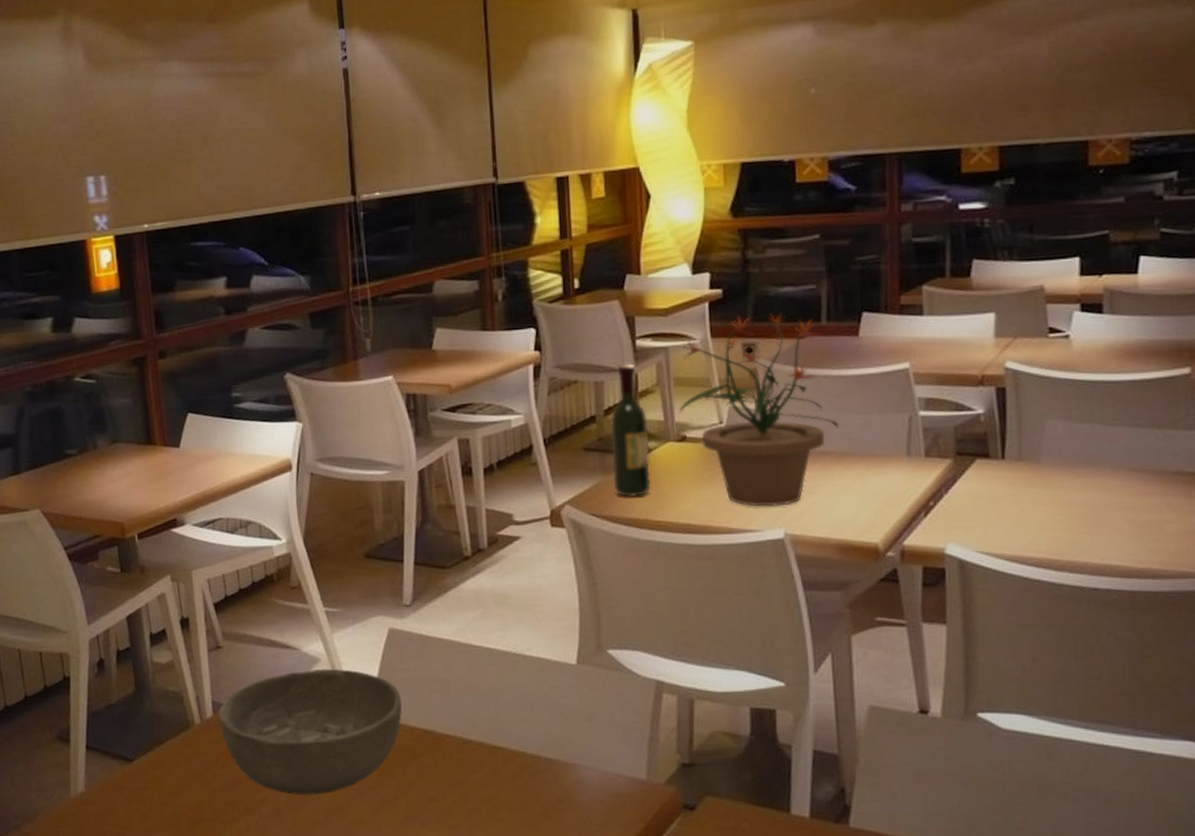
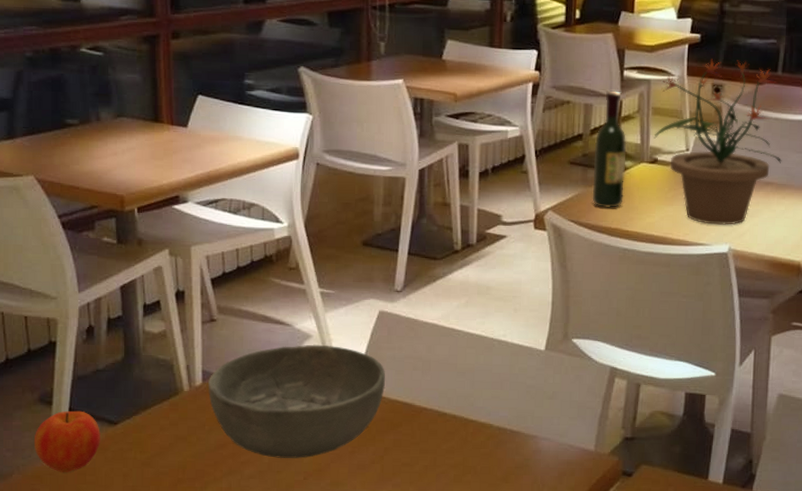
apple: none [55,748,118,813] -> present [33,410,100,472]

